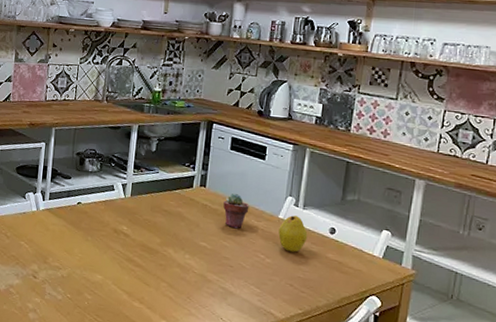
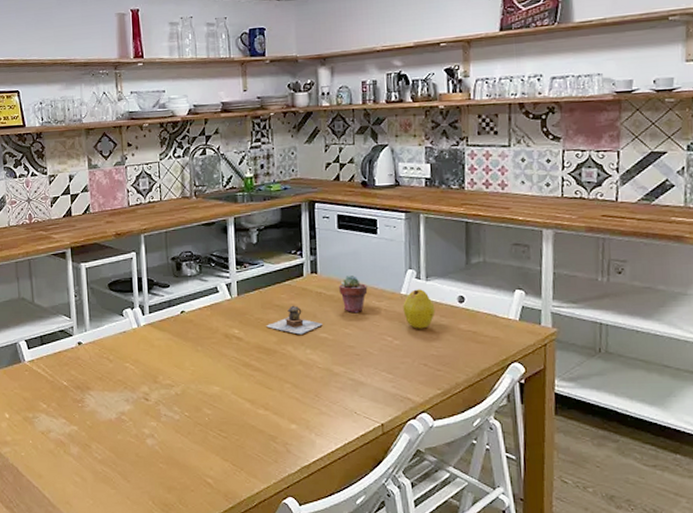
teapot: none [152,212,204,240] -> present [266,305,323,335]

